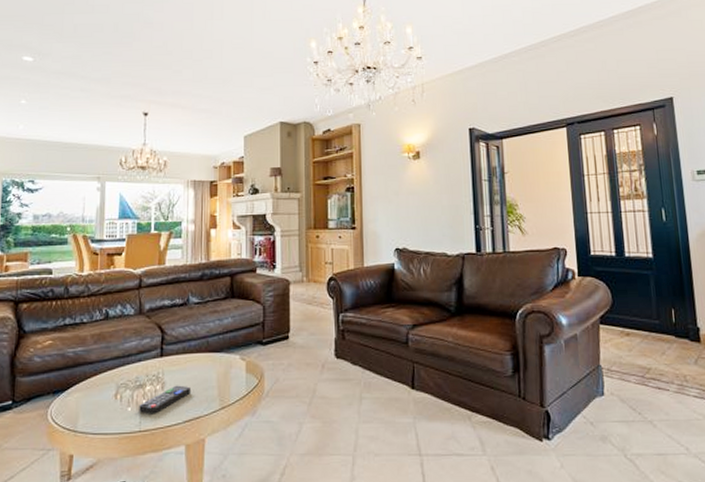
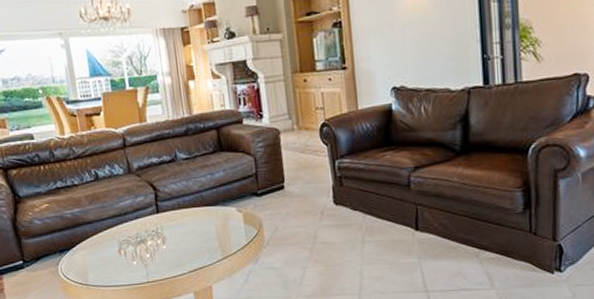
remote control: present [139,385,190,414] -> none [143,238,191,267]

